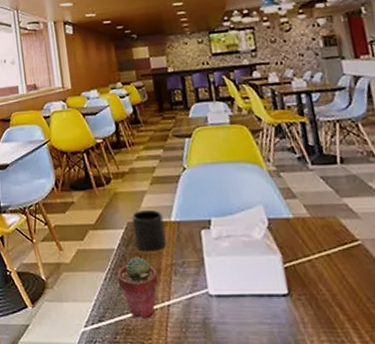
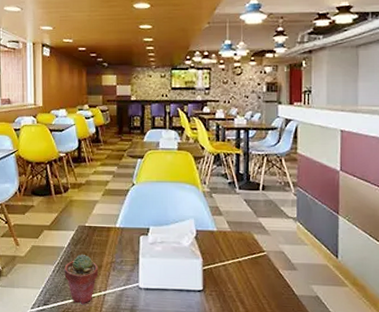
mug: present [131,209,167,251] -> none [83,216,110,251]

